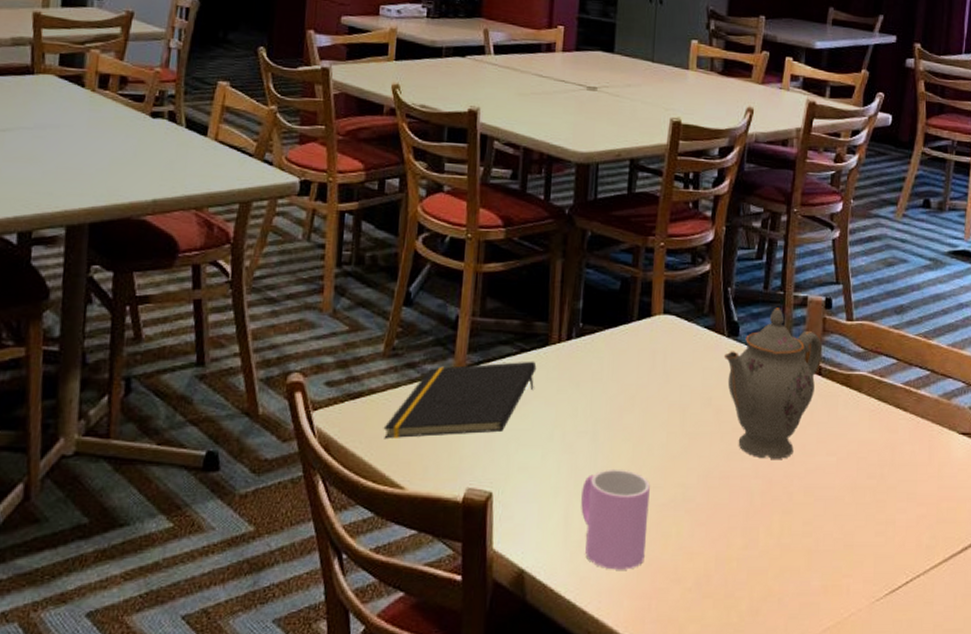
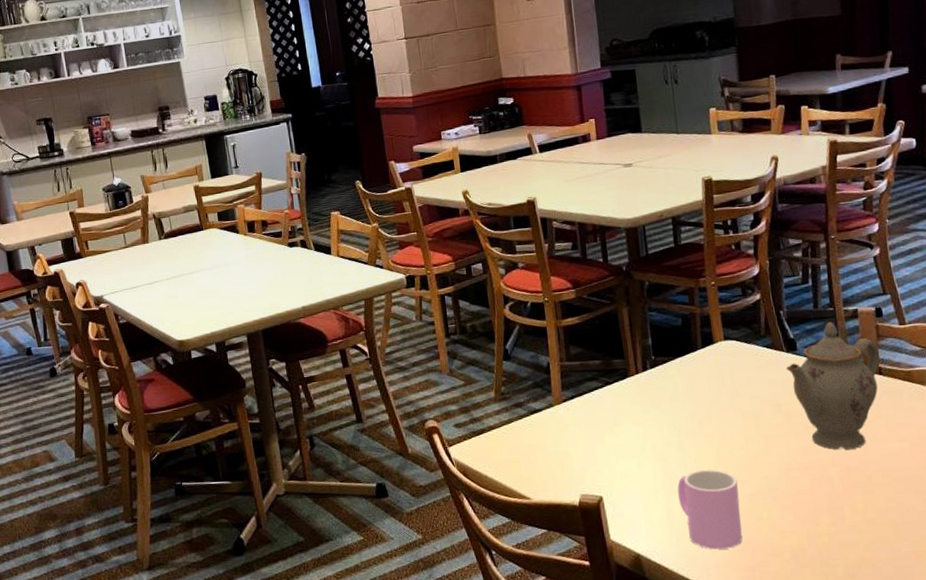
notepad: present [383,361,537,438] -> none [505,391,622,462]

